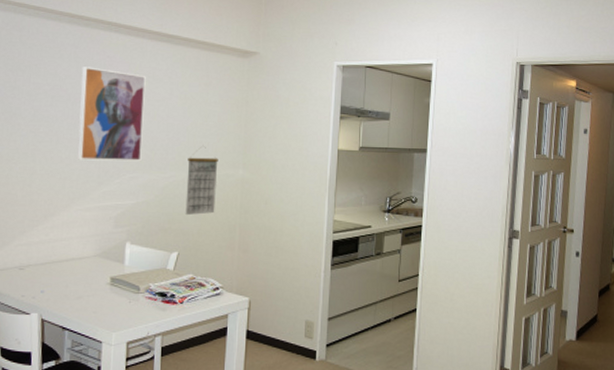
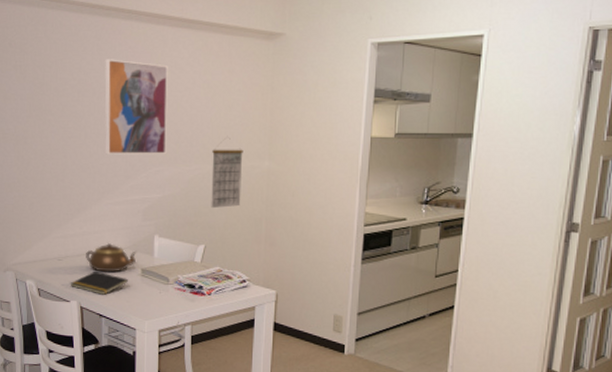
notepad: none [31,280,97,306] -> present [70,271,129,295]
teapot: none [50,250,107,282] -> present [86,242,137,273]

